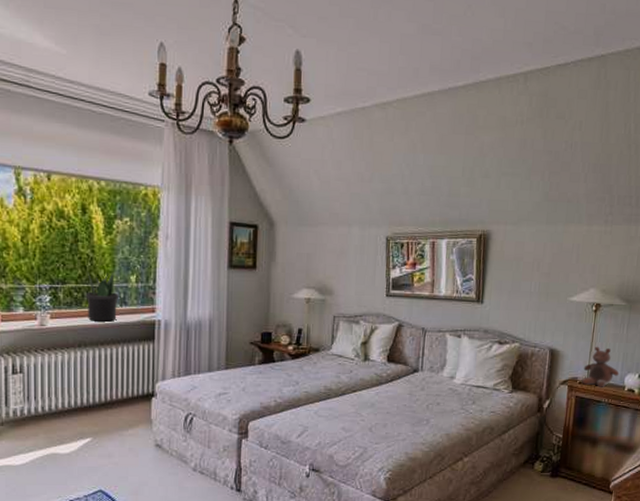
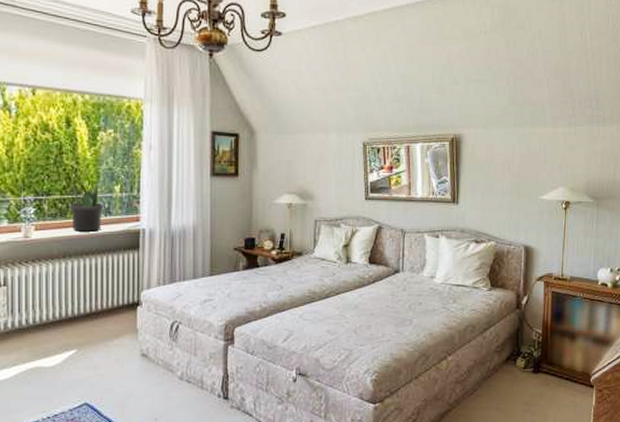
stuffed bear: present [582,346,620,389] -> none [557,242,592,284]

